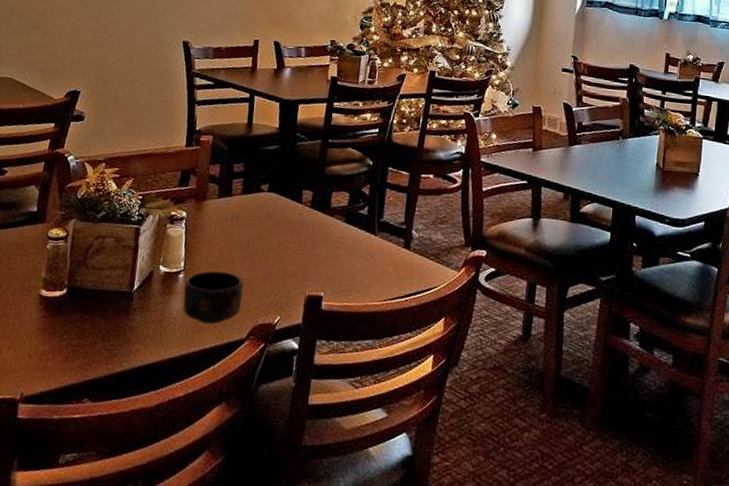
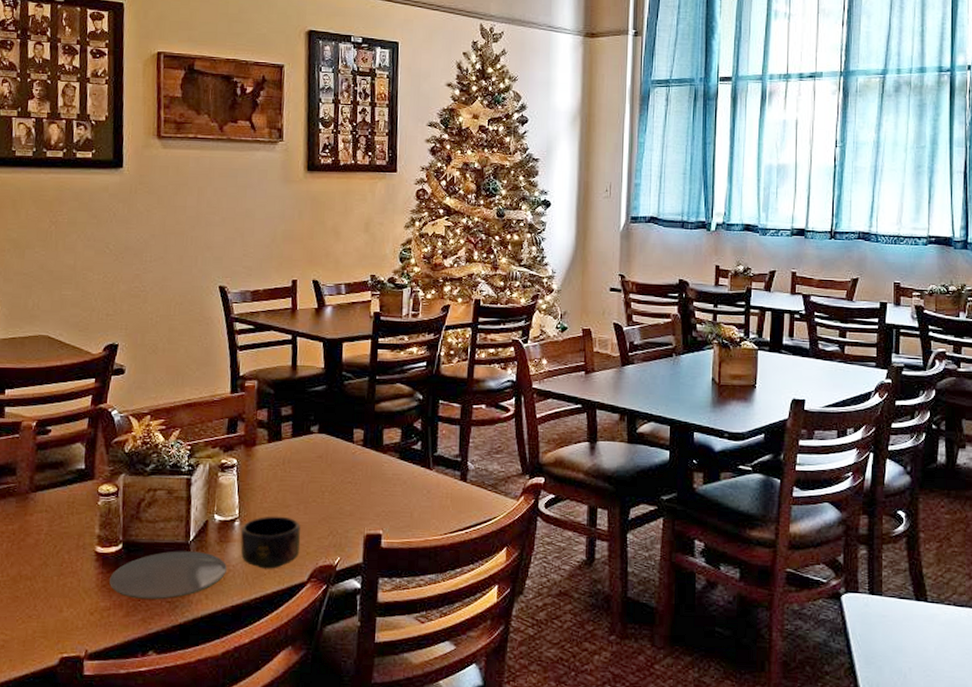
plate: none [50,299,168,348] -> present [108,551,227,600]

